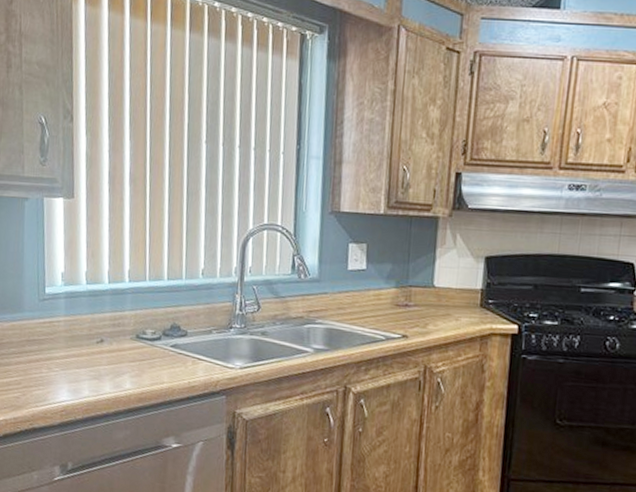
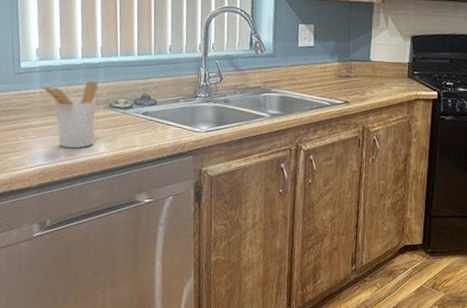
utensil holder: none [65,308,126,384] -> present [41,80,99,149]

